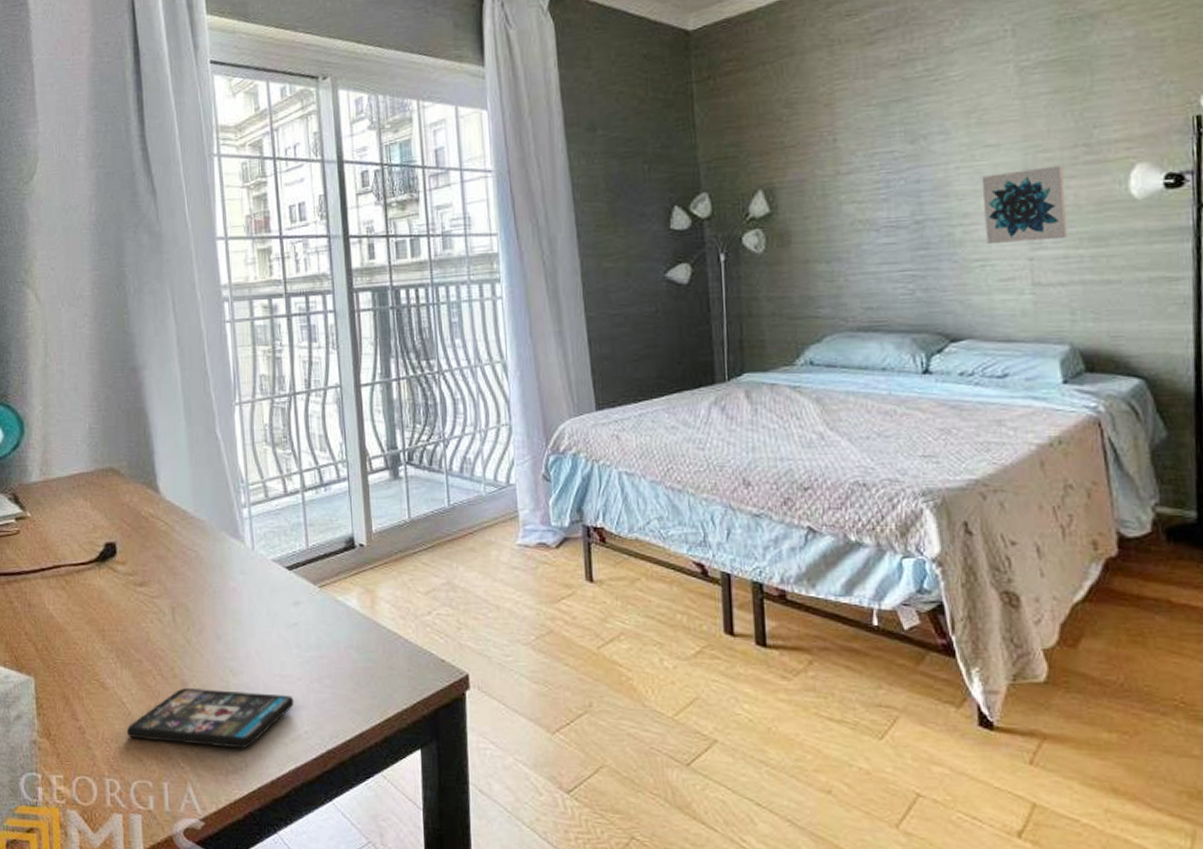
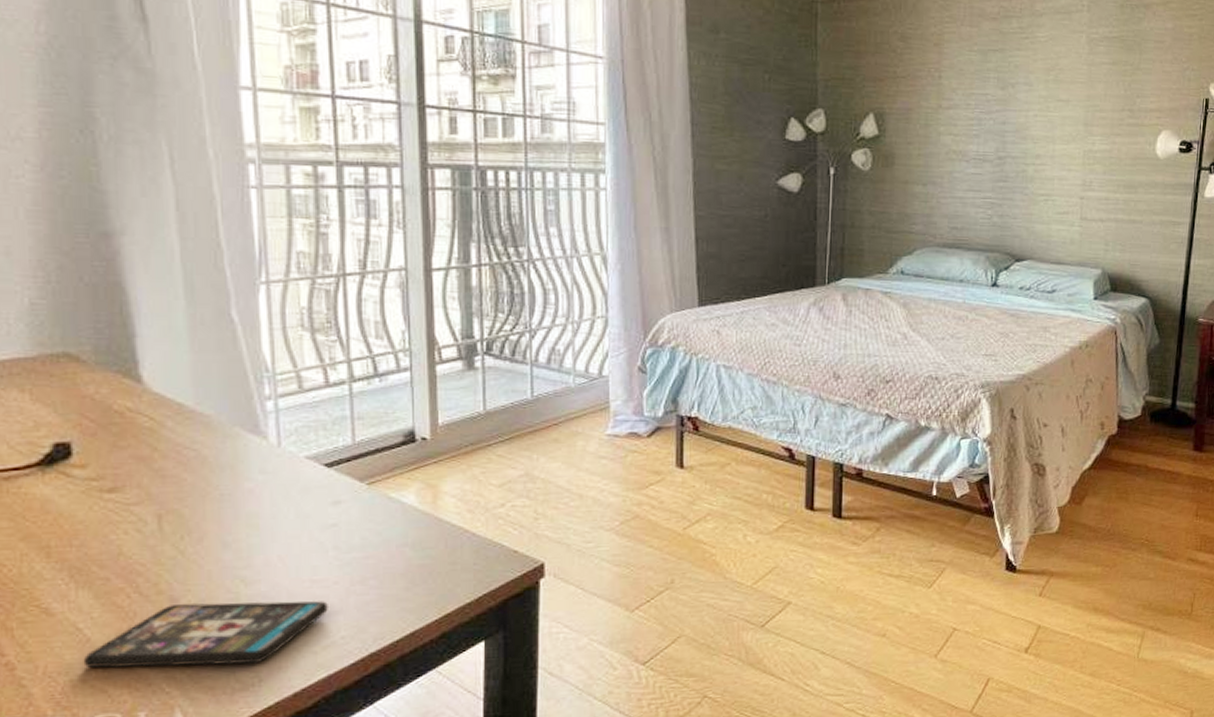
wall art: present [981,166,1069,244] -> none [1051,124,1113,184]

